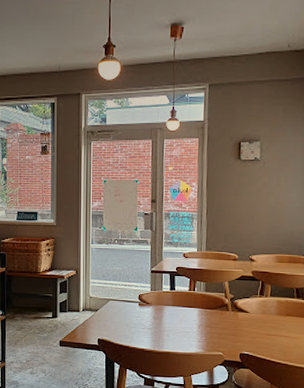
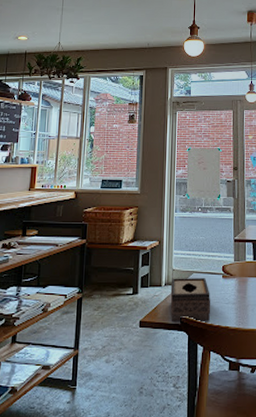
tissue box: none [88,304,128,343] -> present [170,278,211,321]

